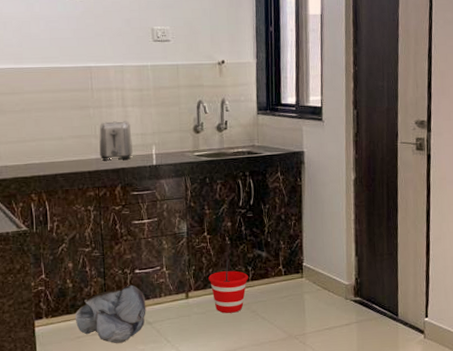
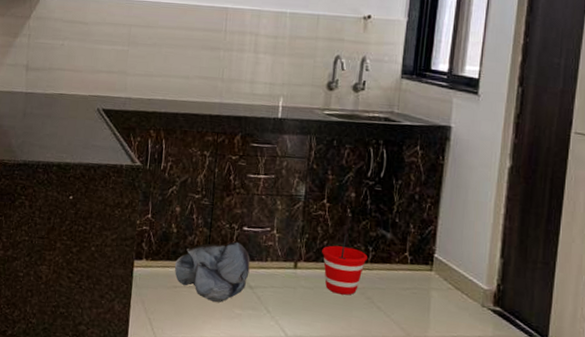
toaster: present [99,120,133,161] -> none [223,65,260,109]

